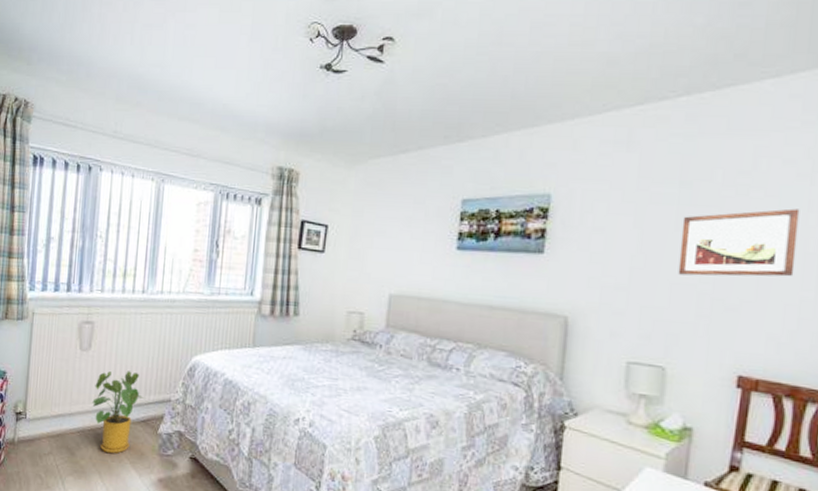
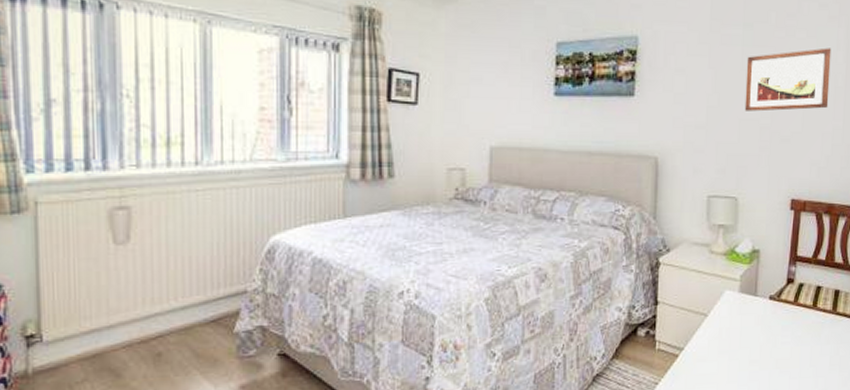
house plant: present [91,371,144,454] -> none [138,263,211,367]

